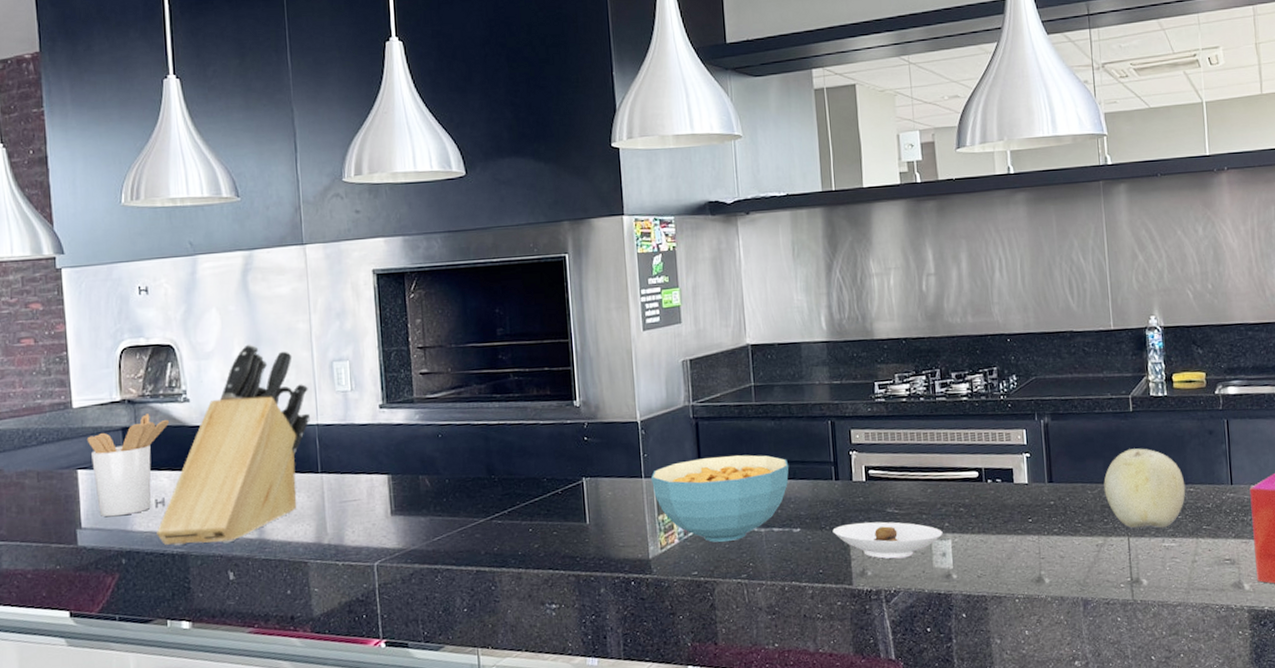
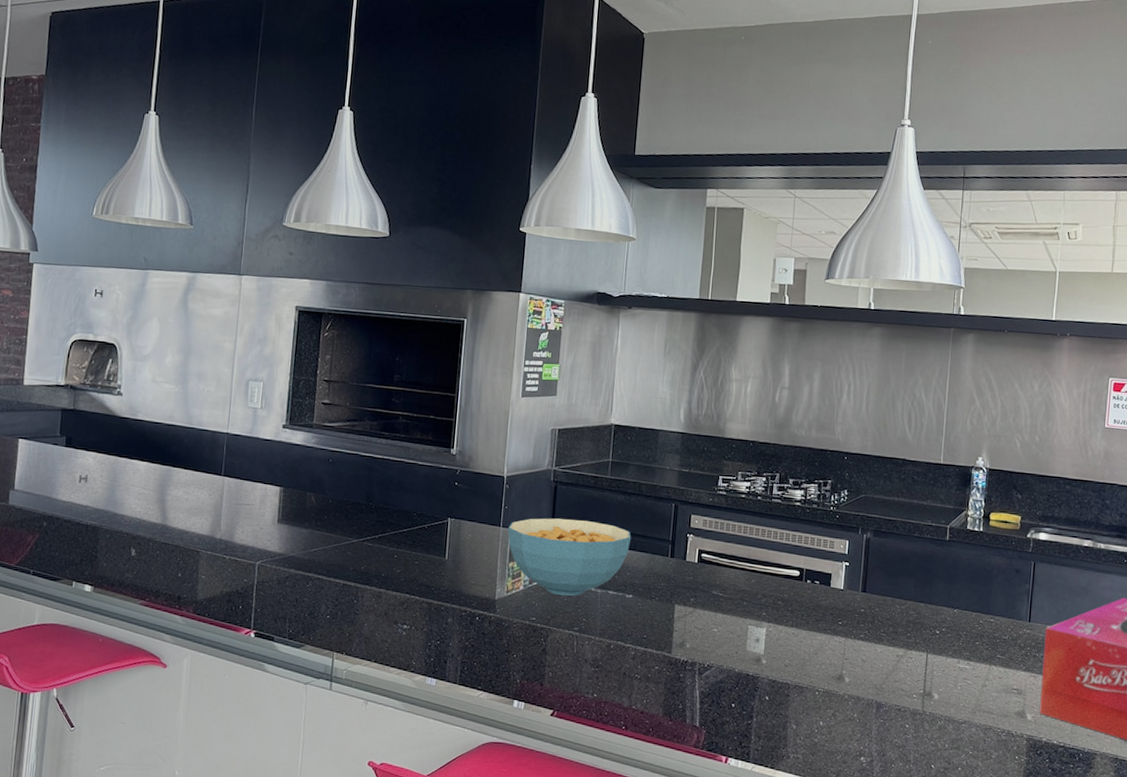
utensil holder: present [86,414,170,517] -> none [31,400,103,485]
knife block: present [157,344,310,547] -> none [76,354,225,524]
saucer: present [832,521,943,559] -> none [661,598,760,638]
fruit: present [1103,448,1186,528] -> none [911,574,987,651]

